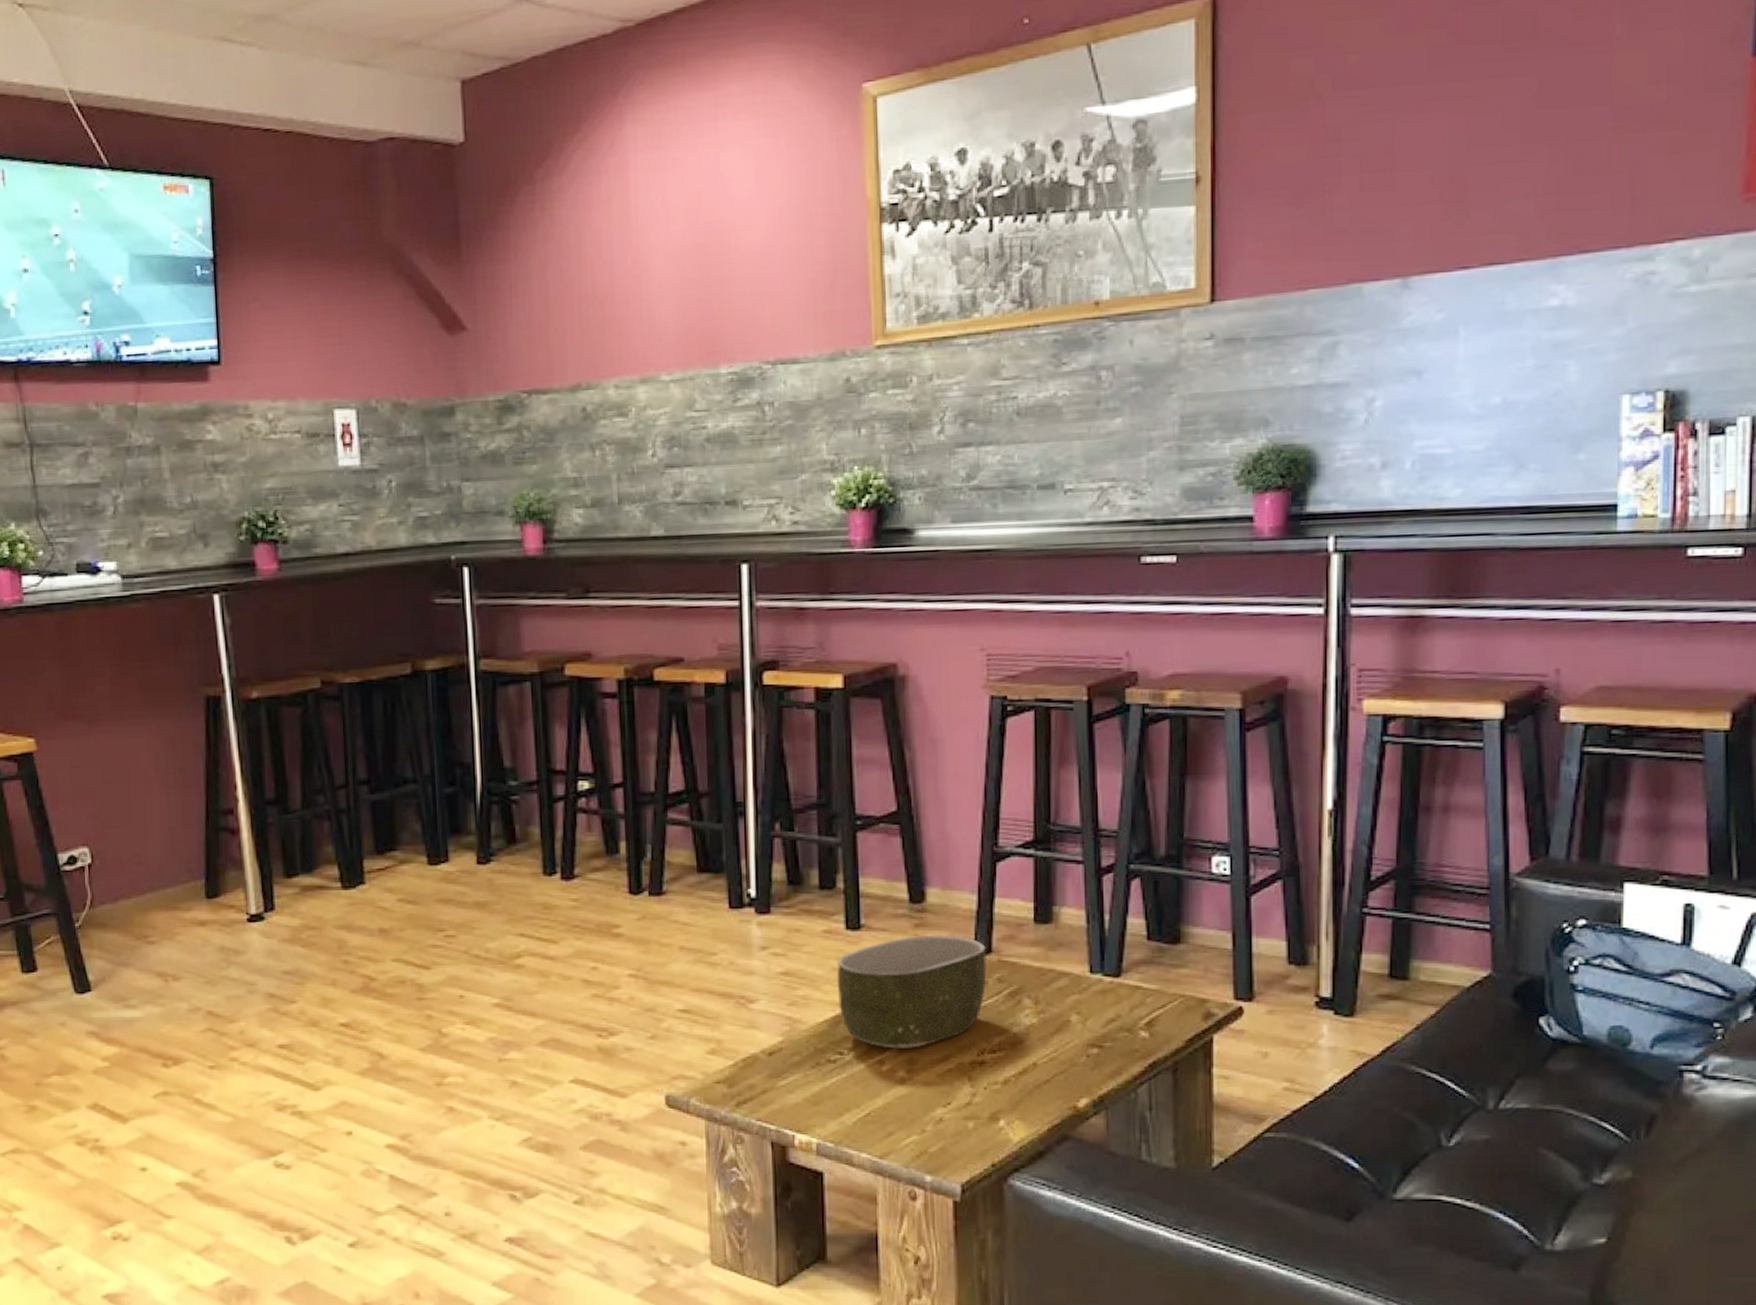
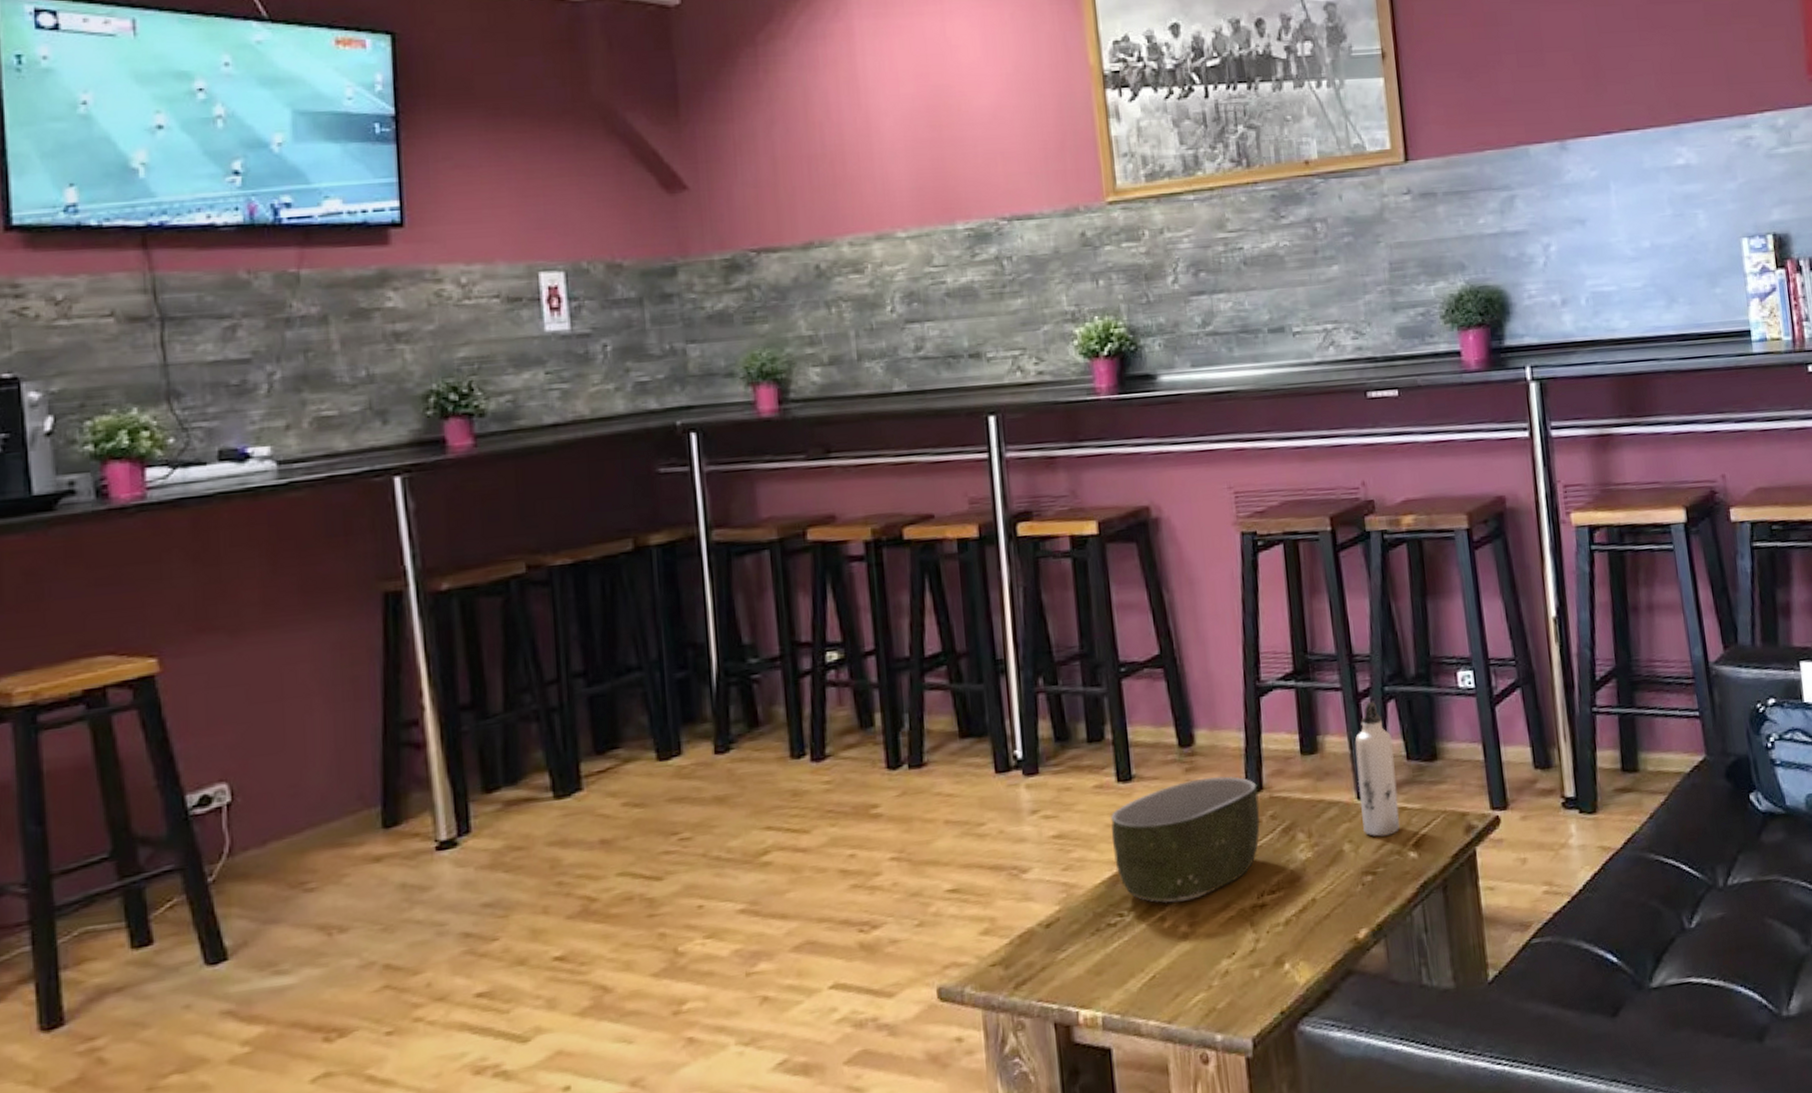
water bottle: none [1092,879,1134,1012] -> present [1354,702,1400,837]

